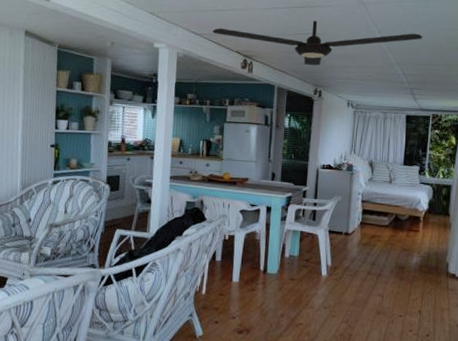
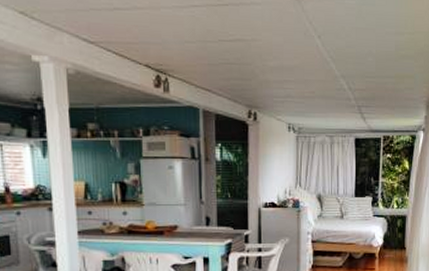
ceiling fan: present [212,20,423,66] -> none [110,22,369,81]

